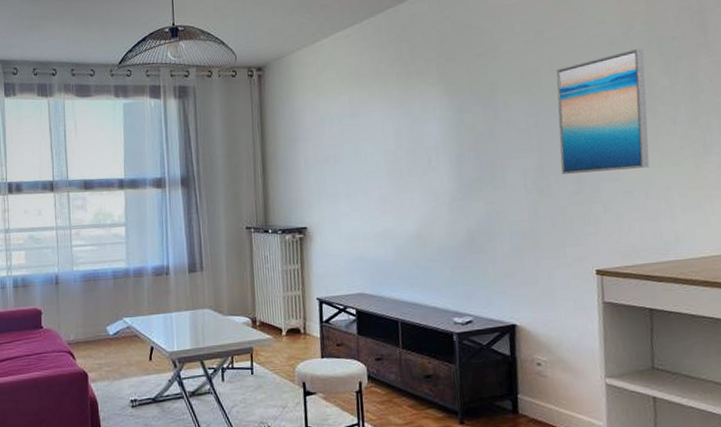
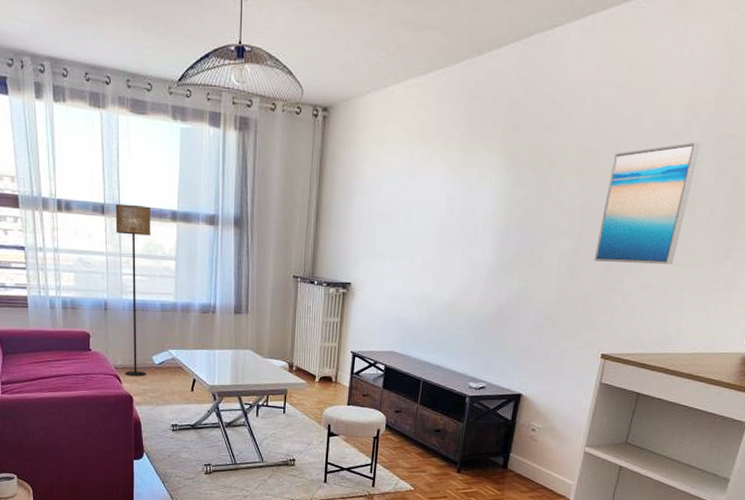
floor lamp: none [64,178,101,351] -> present [115,204,151,377]

